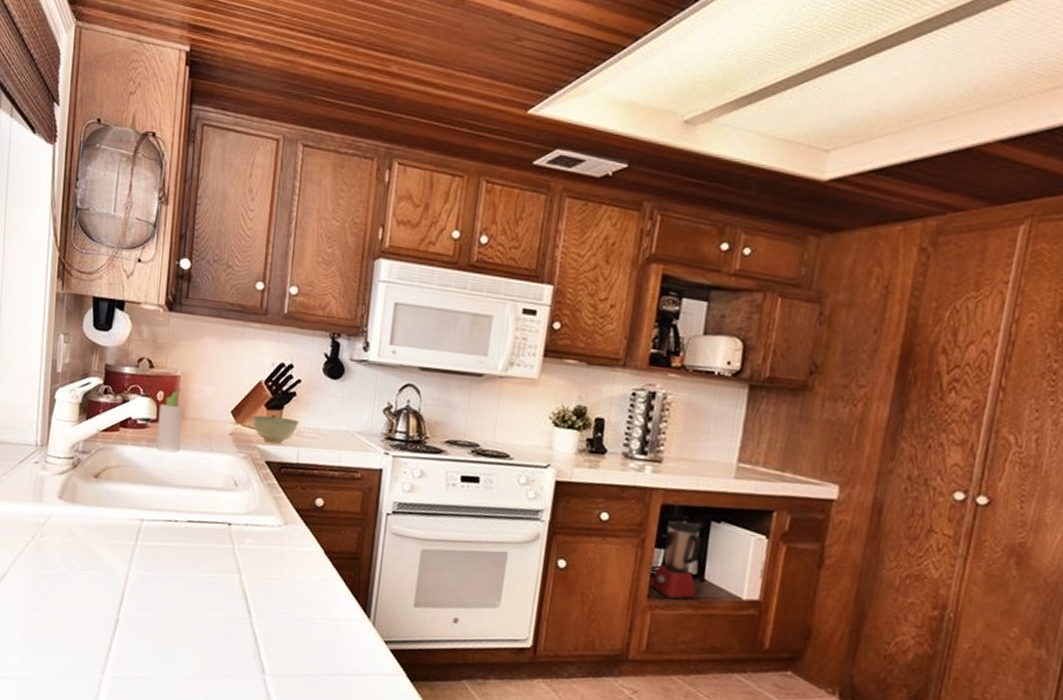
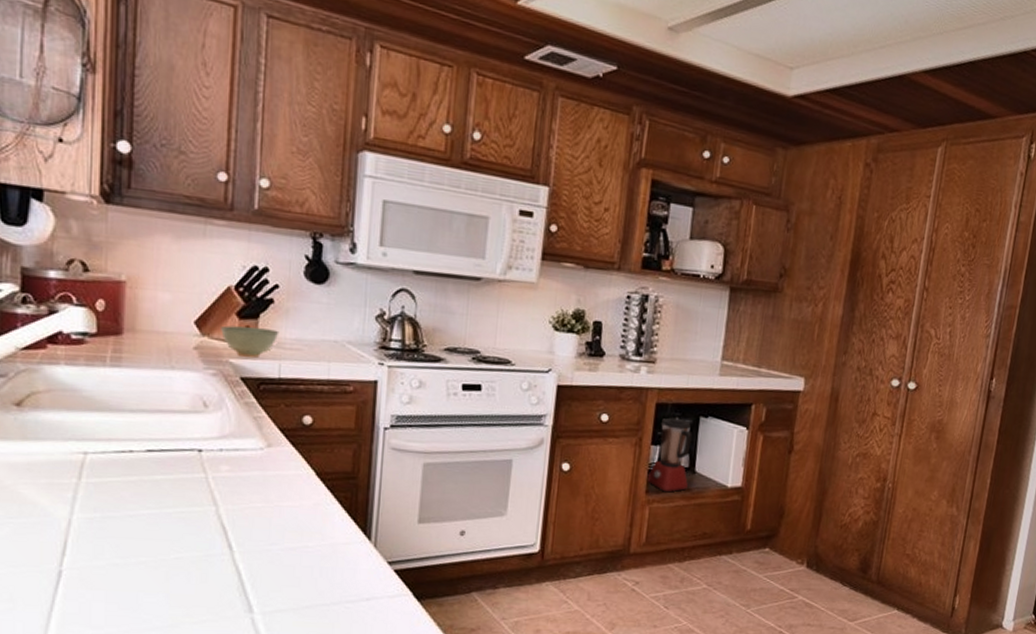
bottle: present [156,387,184,453] -> none [98,294,133,373]

